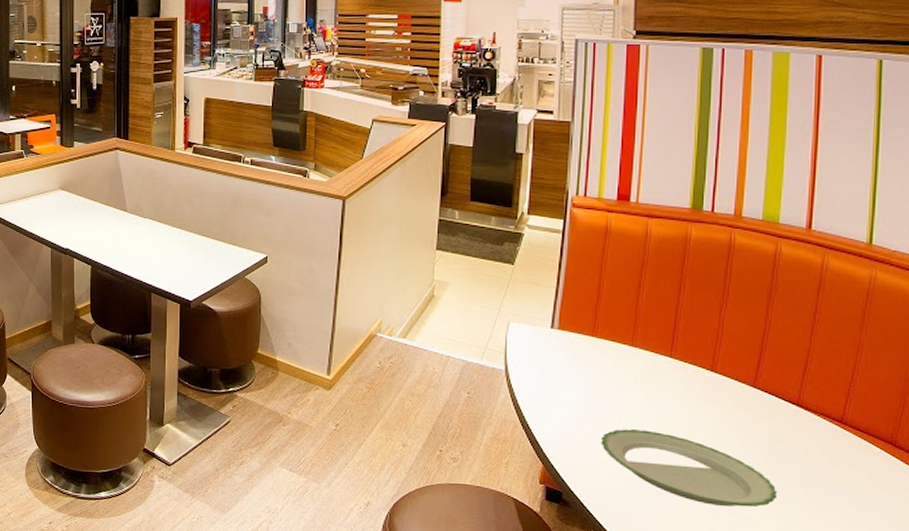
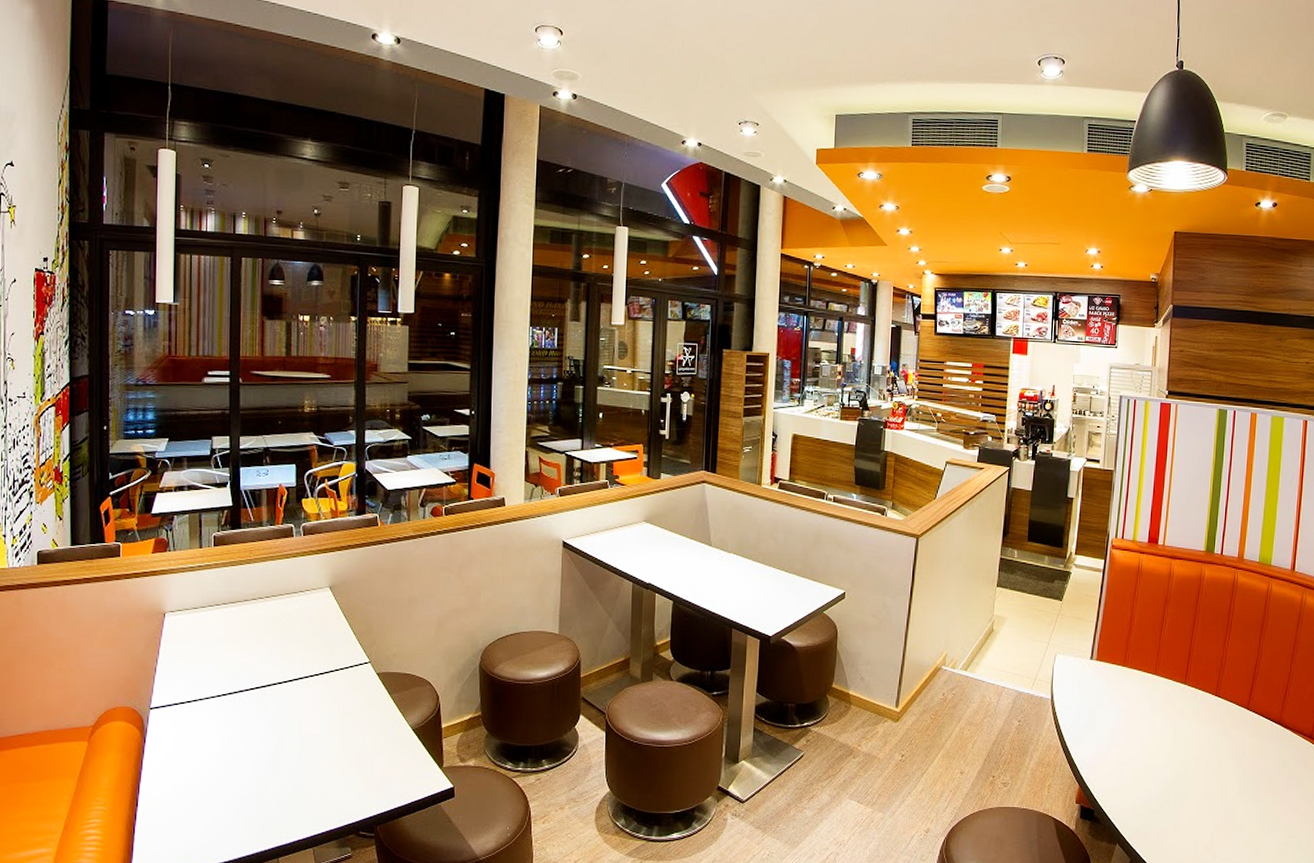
plate: present [601,429,778,507] -> none [1127,750,1262,815]

